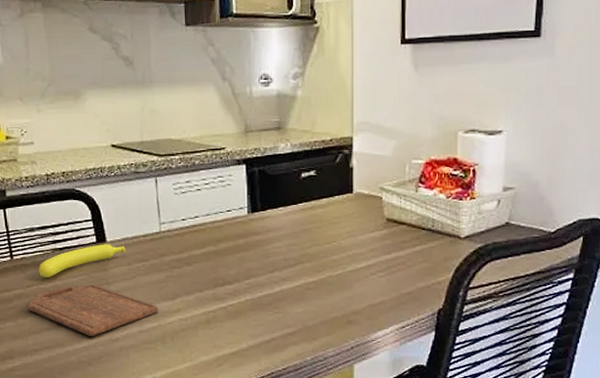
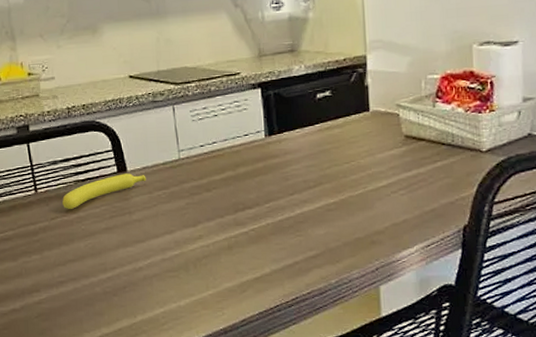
cutting board: present [27,284,159,337] -> none [52,214,181,267]

